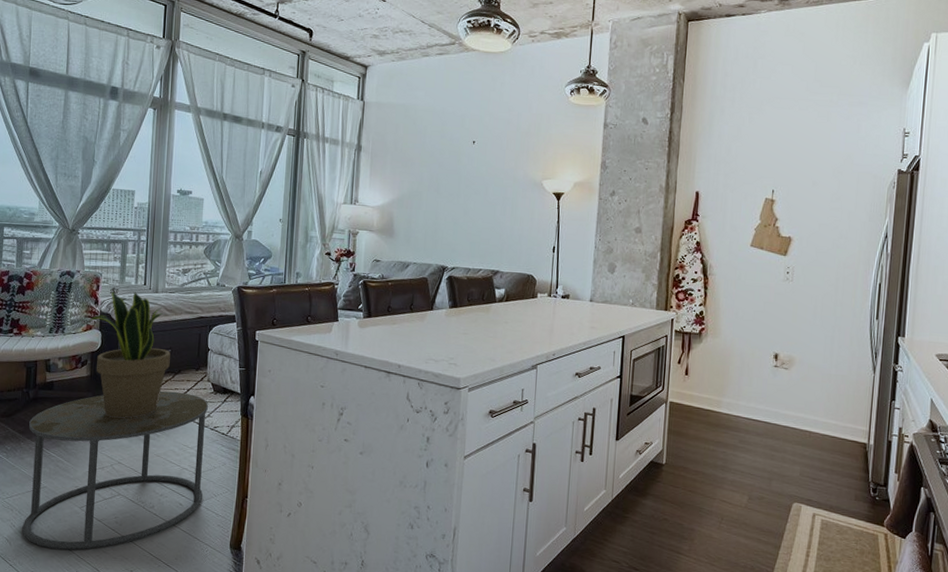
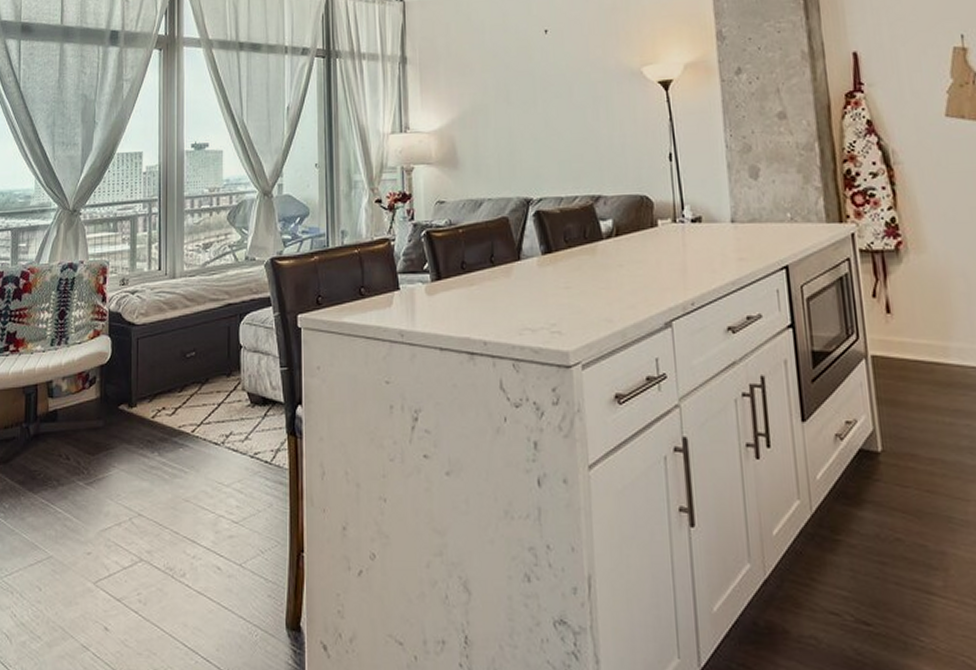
side table: present [21,390,209,550] -> none [23,408,247,646]
potted plant: present [88,291,171,419] -> none [95,280,195,453]

